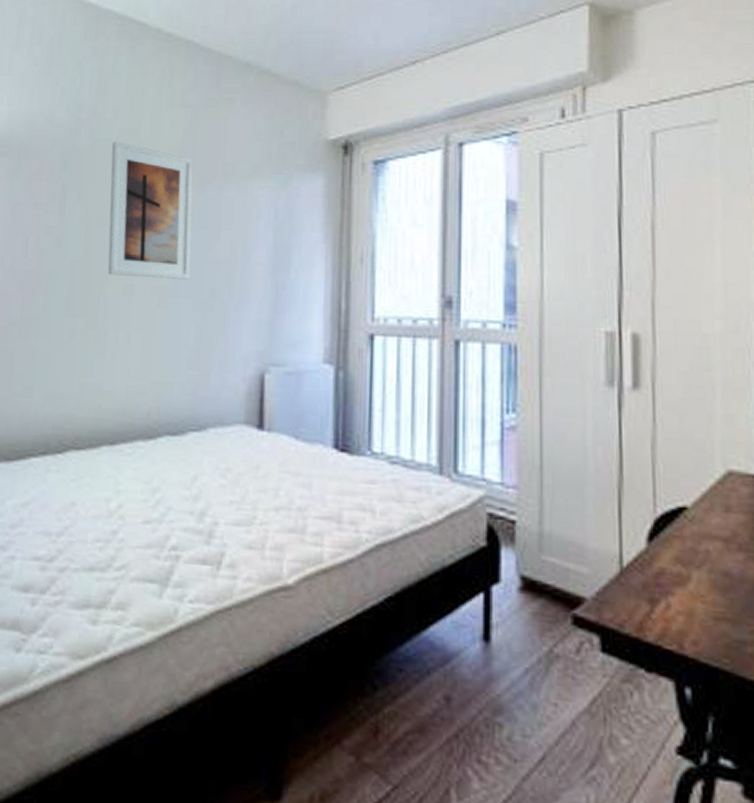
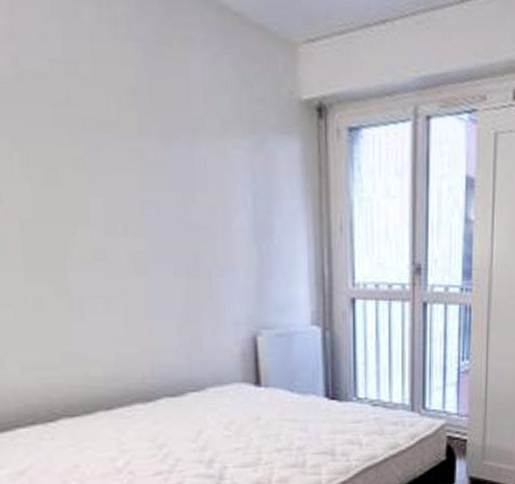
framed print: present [107,141,193,280] -> none [44,74,167,244]

